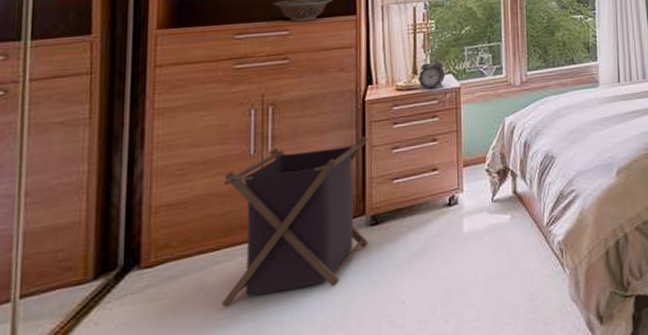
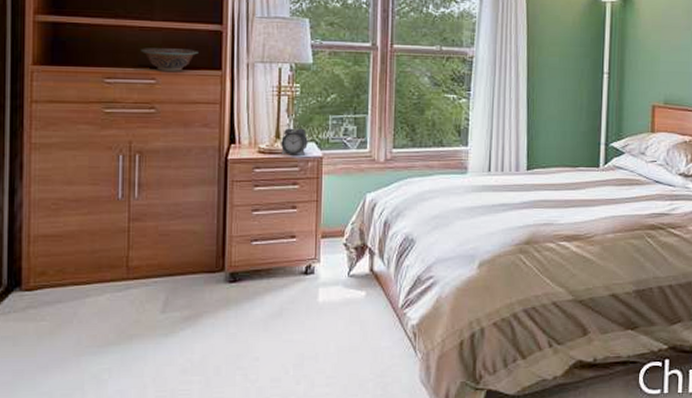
laundry basket: present [222,136,368,308] -> none [93,194,229,337]

